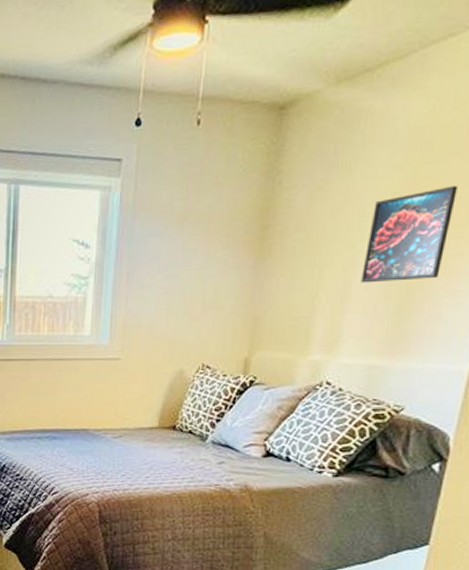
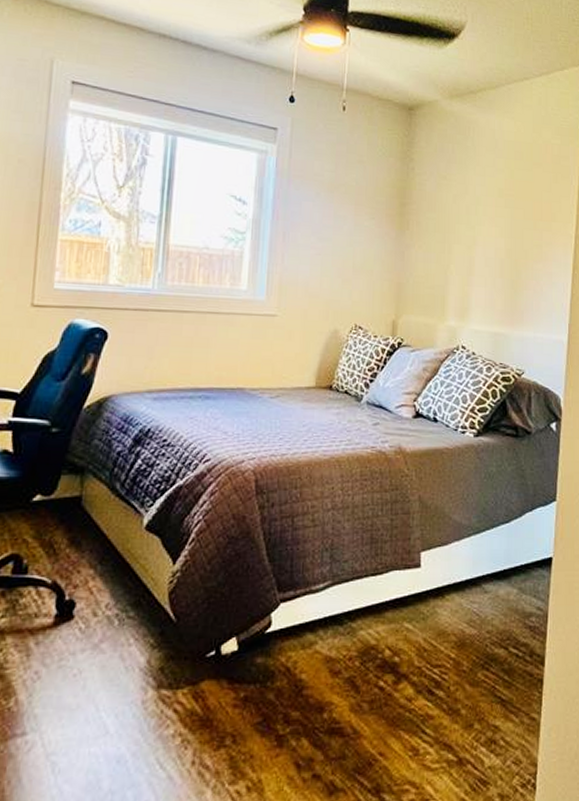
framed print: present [360,185,458,283] -> none [481,189,542,262]

